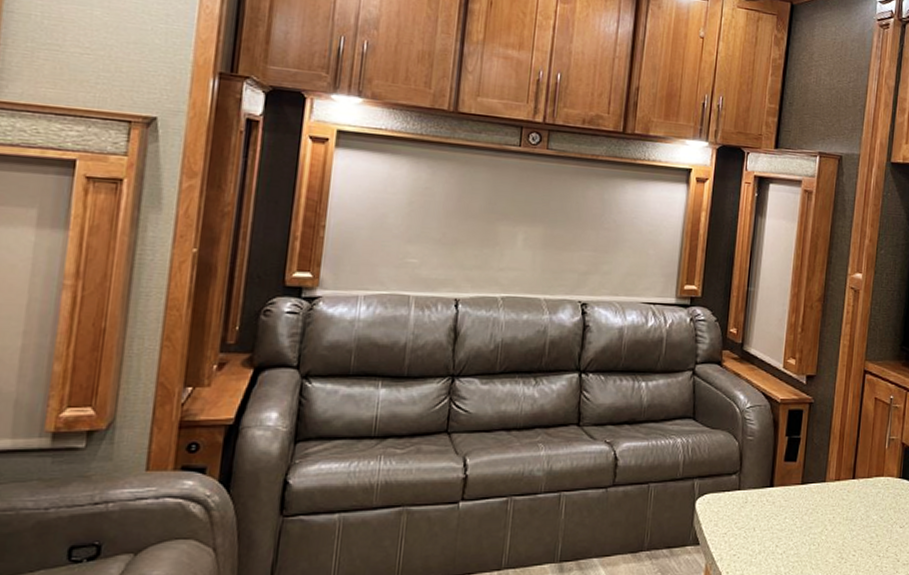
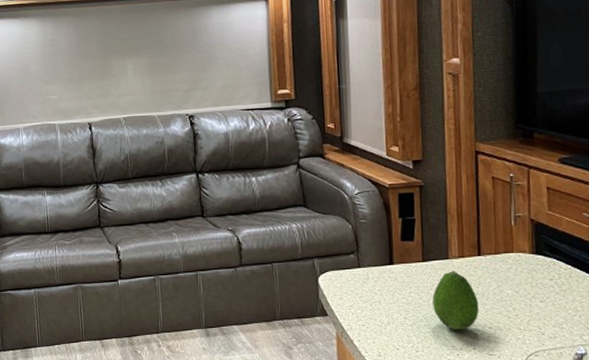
fruit: none [804,495,847,558] -> present [432,271,480,330]

